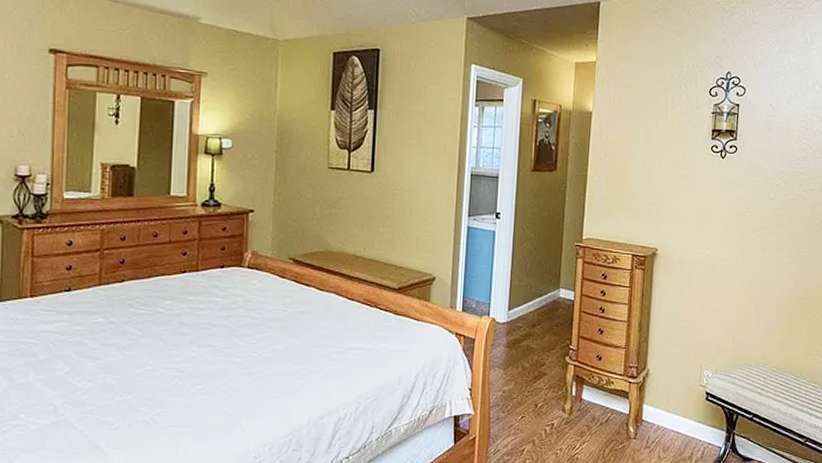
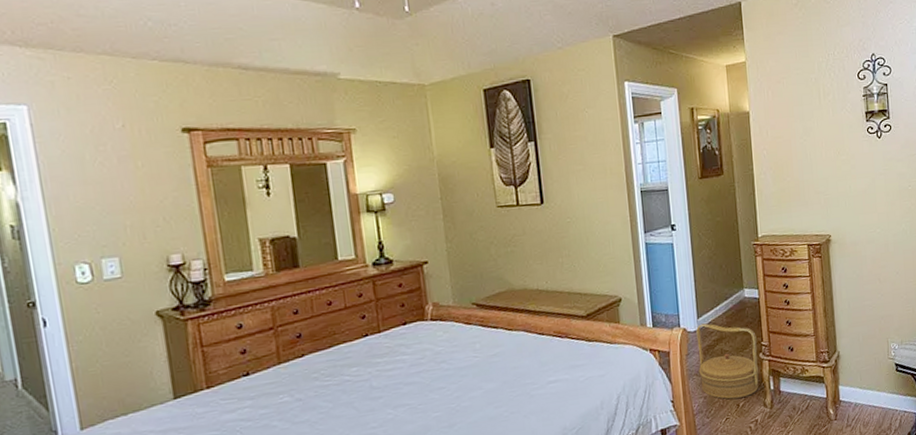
woven basket: none [501,317,566,398] -> present [696,323,759,400]

